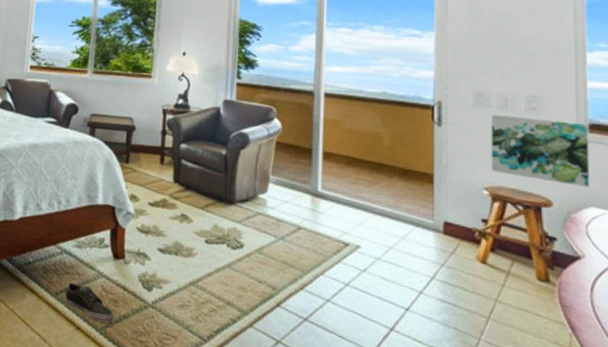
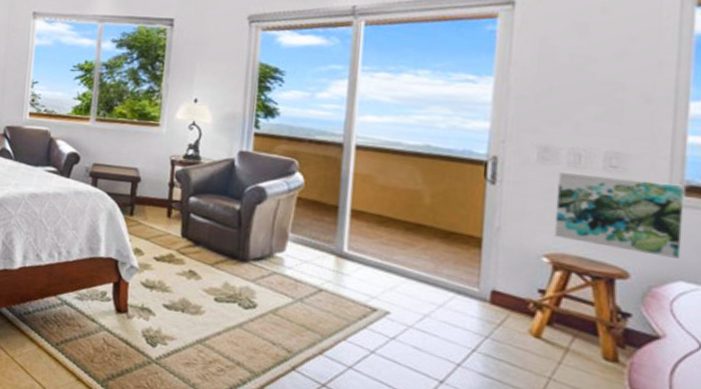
shoe: present [65,283,114,324] -> none [65,334,116,377]

